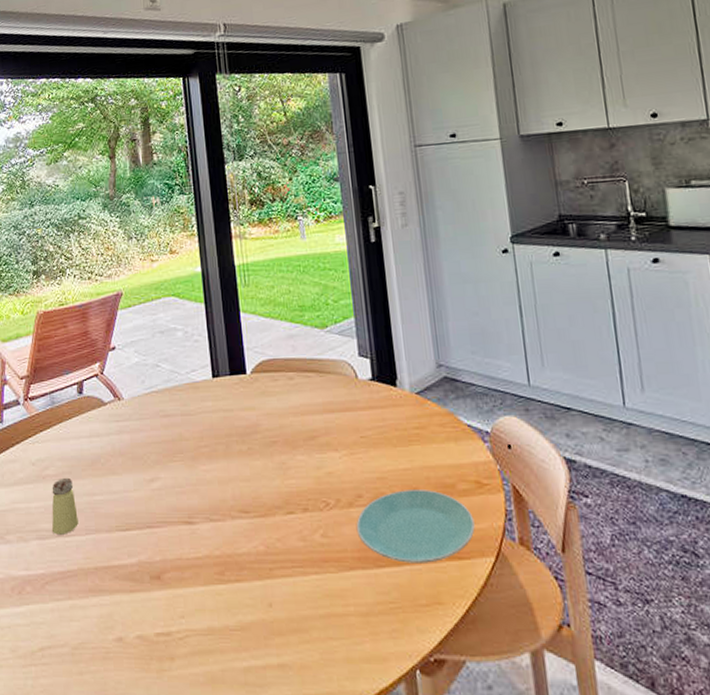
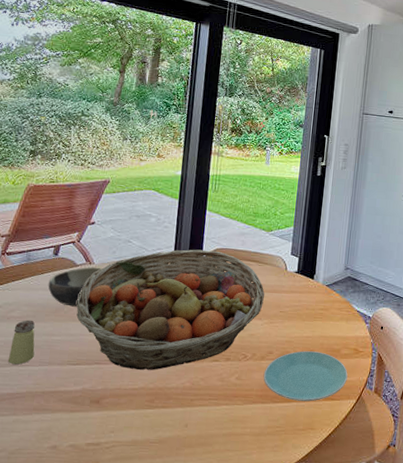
bowl: none [78,403,133,456] -> present [48,267,102,307]
fruit basket: none [113,363,336,533] -> present [76,249,265,371]

